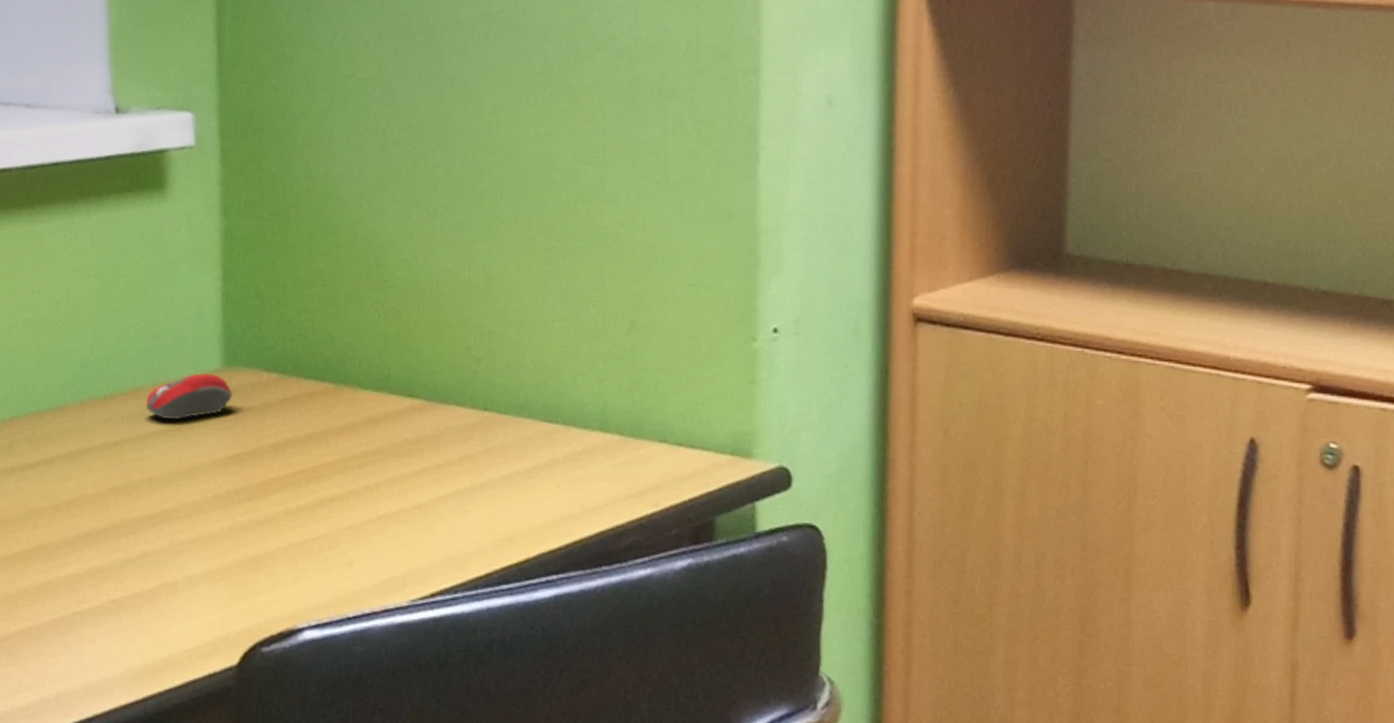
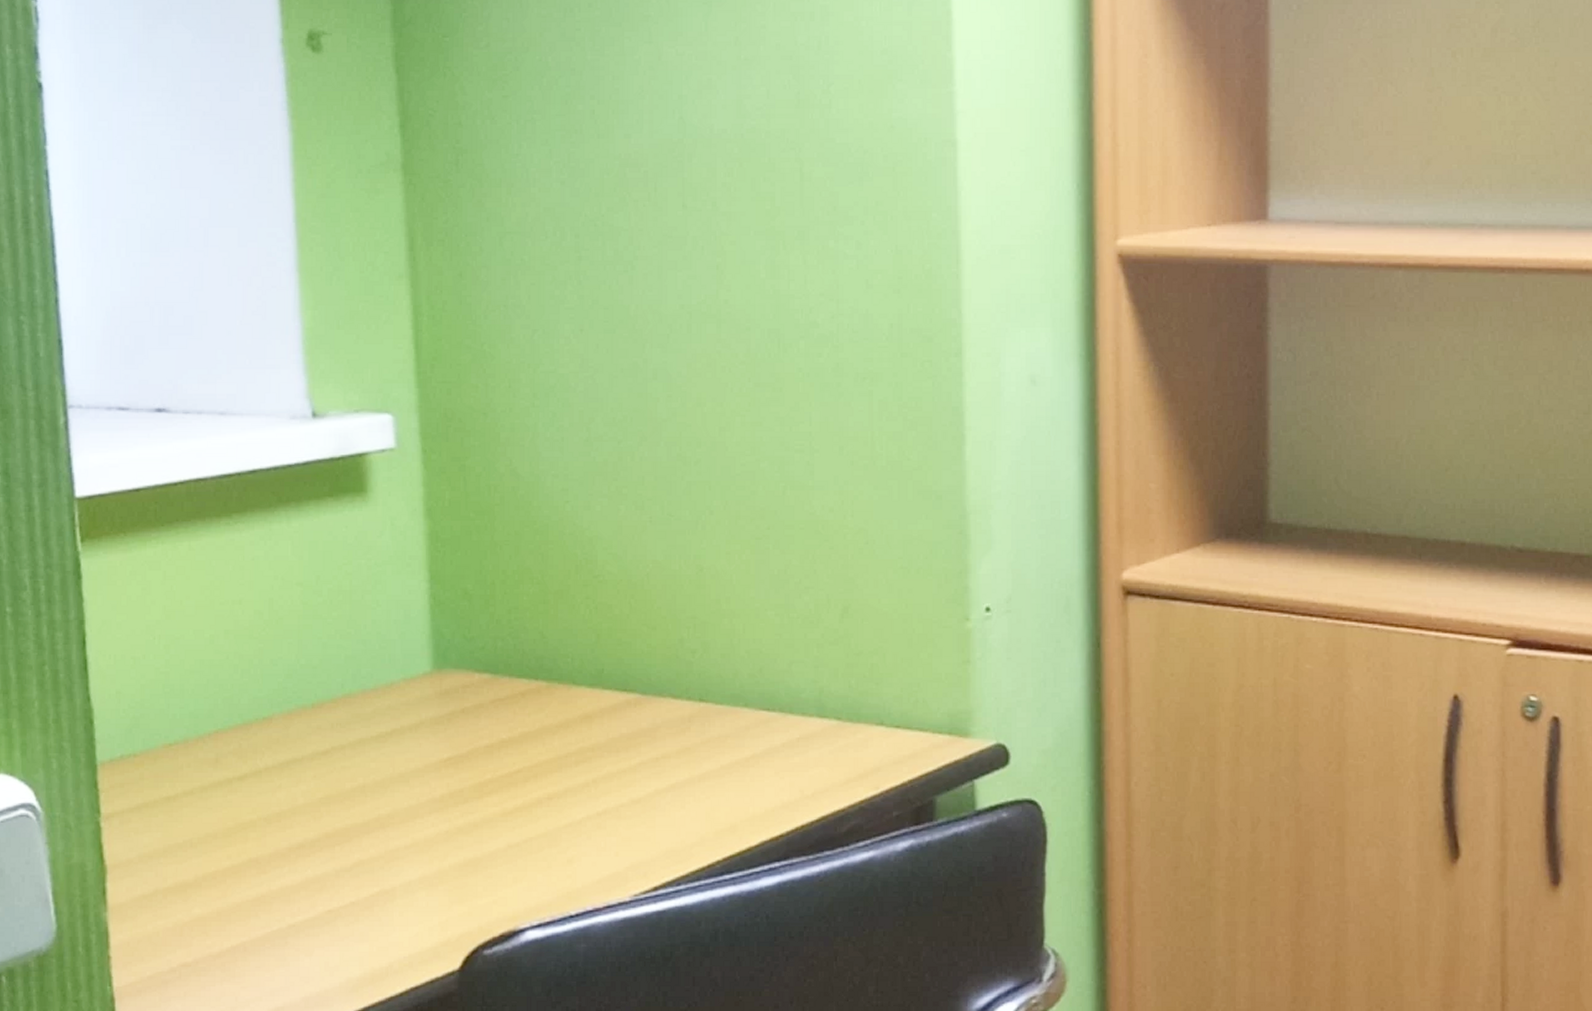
computer mouse: present [145,373,233,420] -> none [355,676,445,726]

